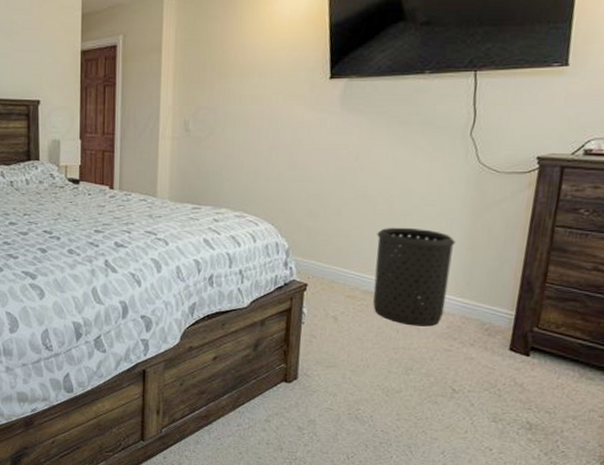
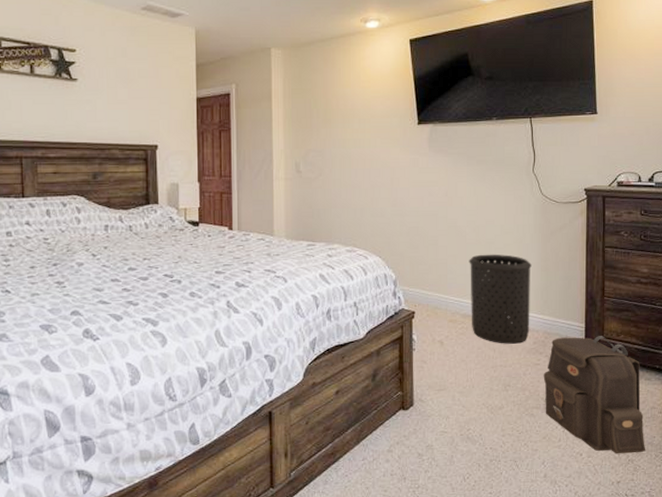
backpack: none [451,324,583,457] -> present [543,336,646,454]

